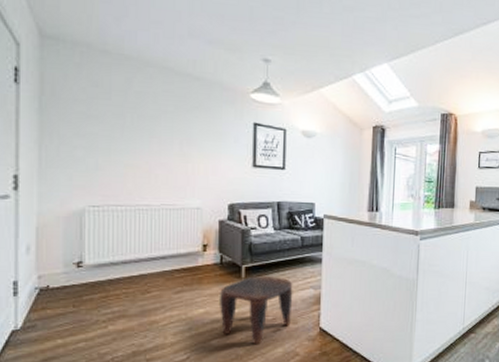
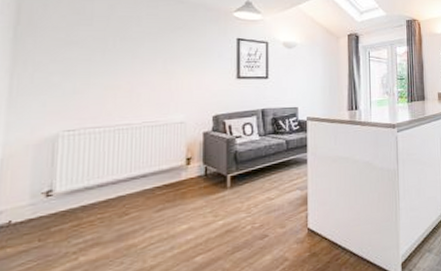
stool: present [220,275,293,345] -> none [204,182,280,256]

